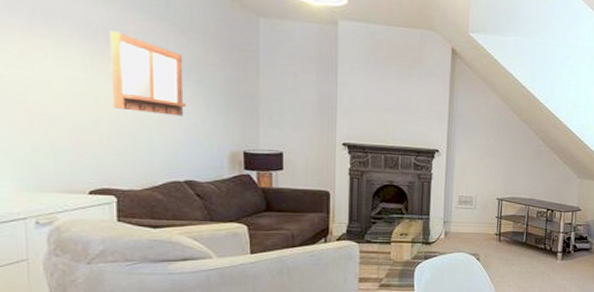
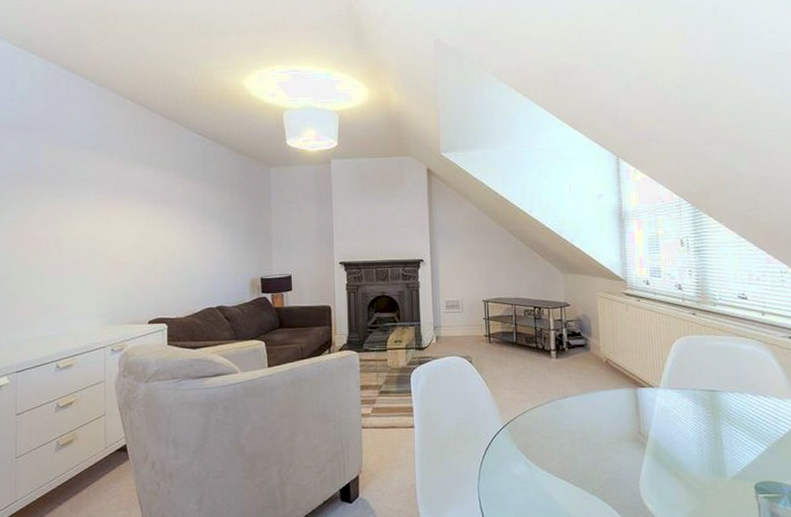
writing board: present [110,31,187,117] -> none [165,194,218,254]

